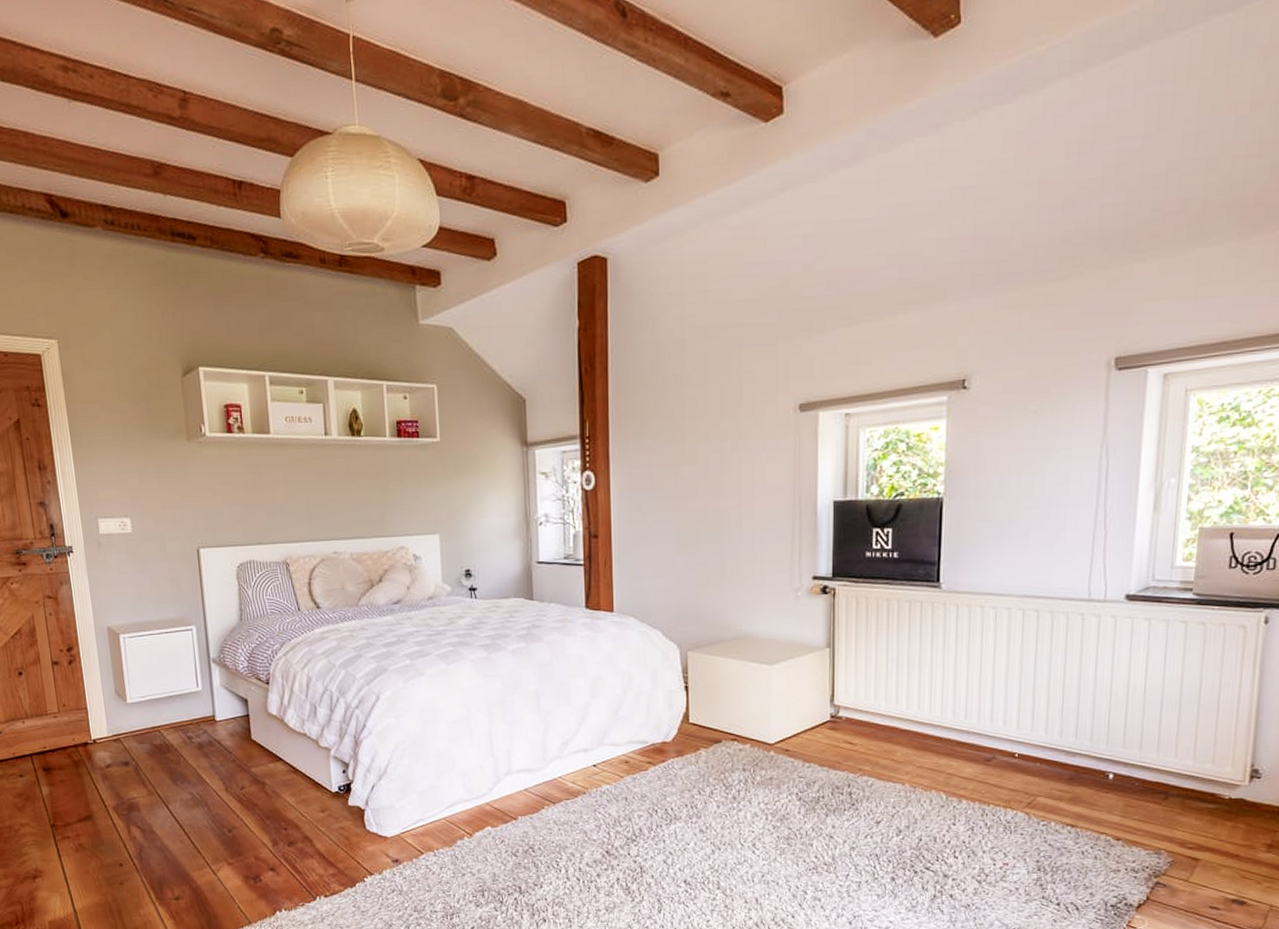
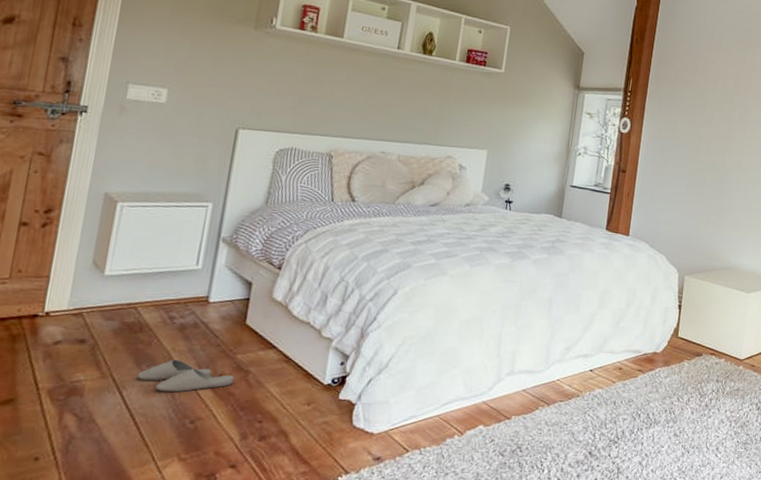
slippers: none [176,775,254,805] -> present [137,359,234,393]

